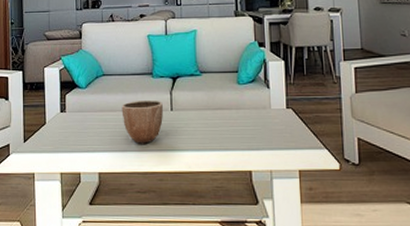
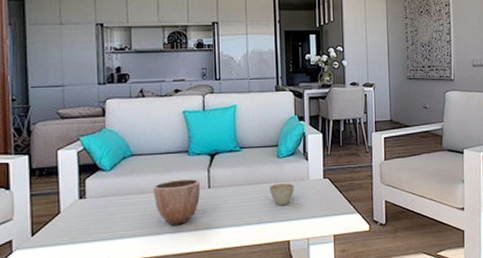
cup: none [230,111,256,134] -> present [270,183,294,206]

